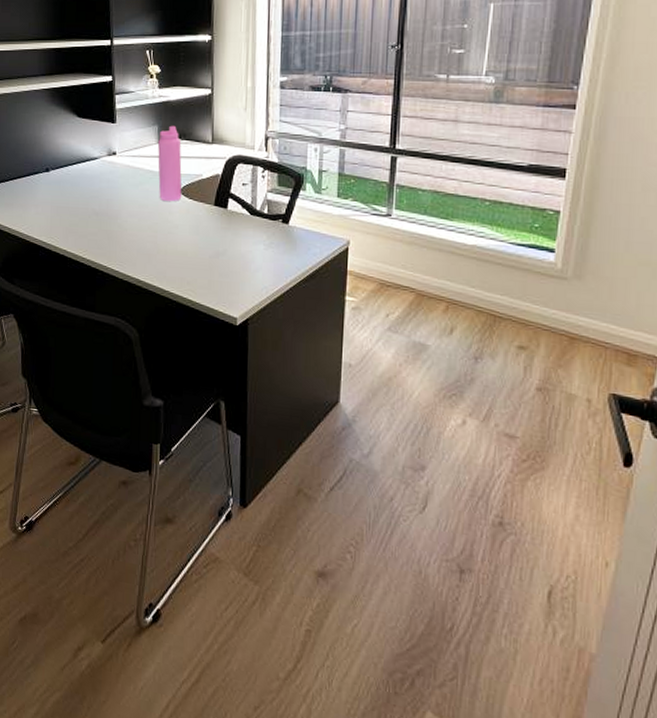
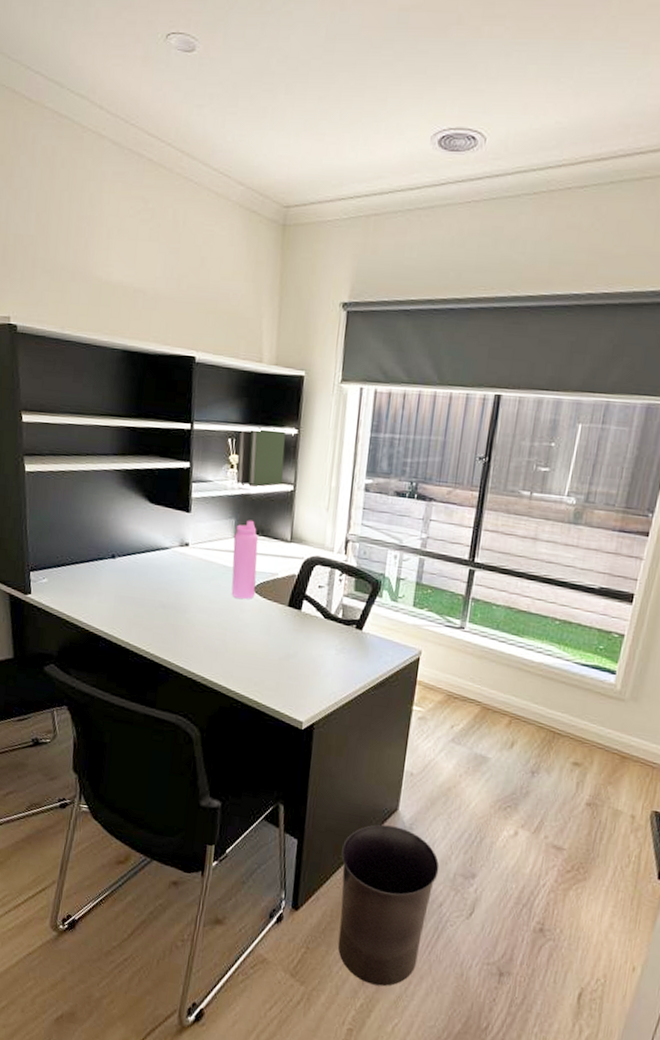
binder: none [155,37,201,93] -> present [236,427,286,487]
waste bin: none [285,417,387,586] -> present [337,824,440,987]

